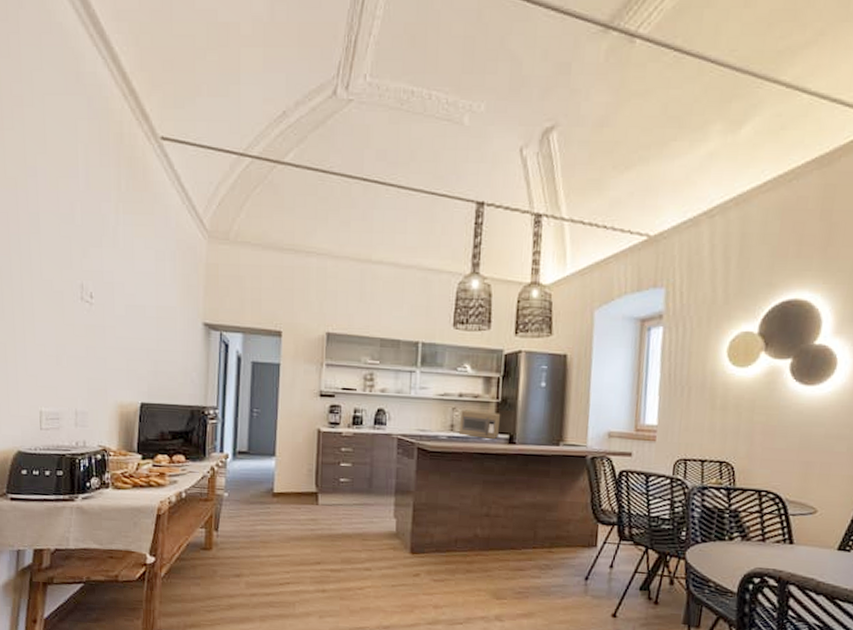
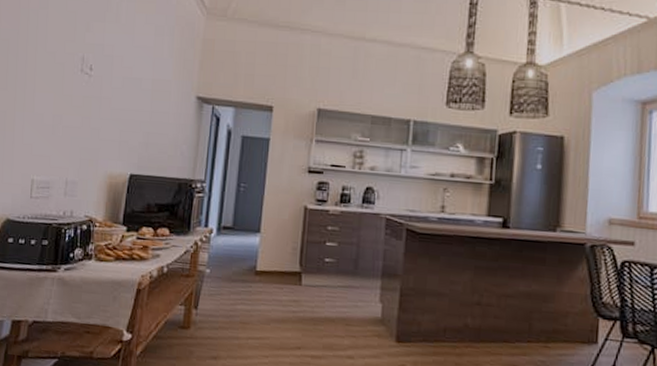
microwave: present [460,410,501,439] -> none [451,190,494,222]

